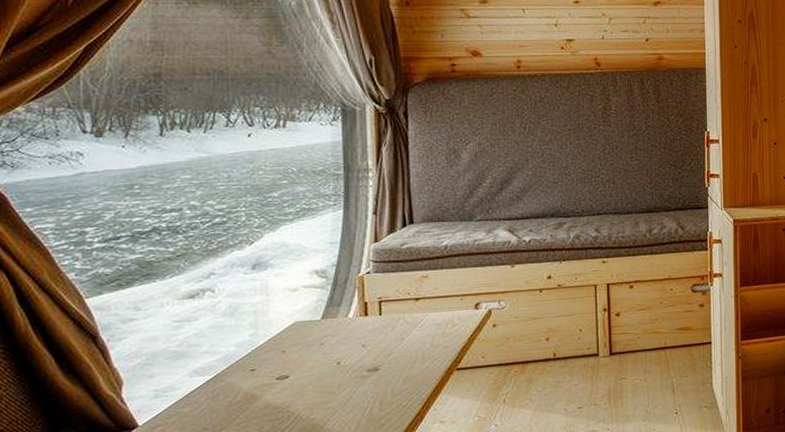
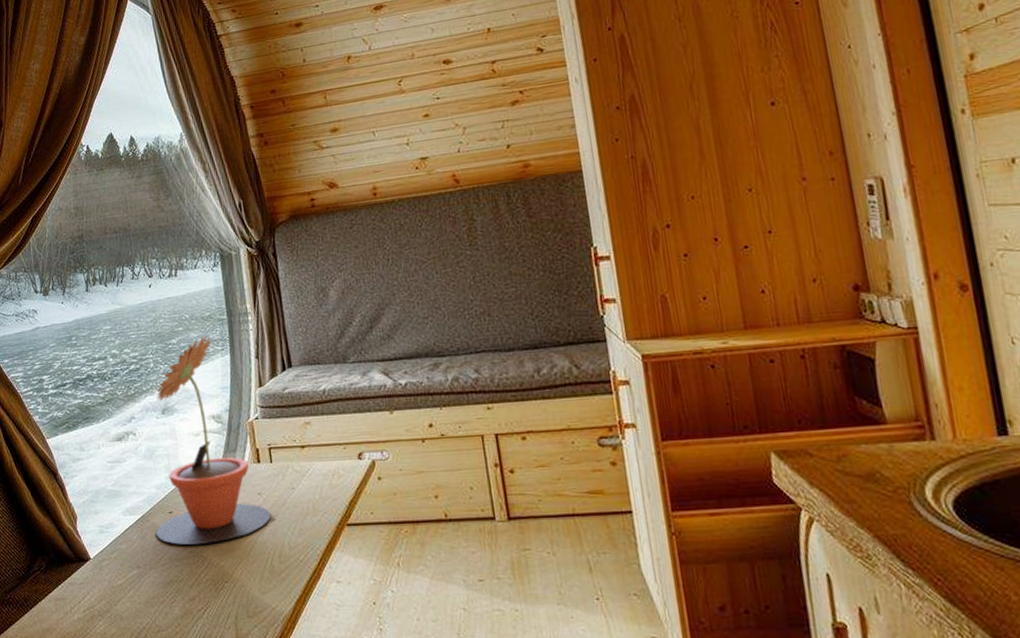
potted plant: none [231,189,375,402] -> present [155,335,272,545]

